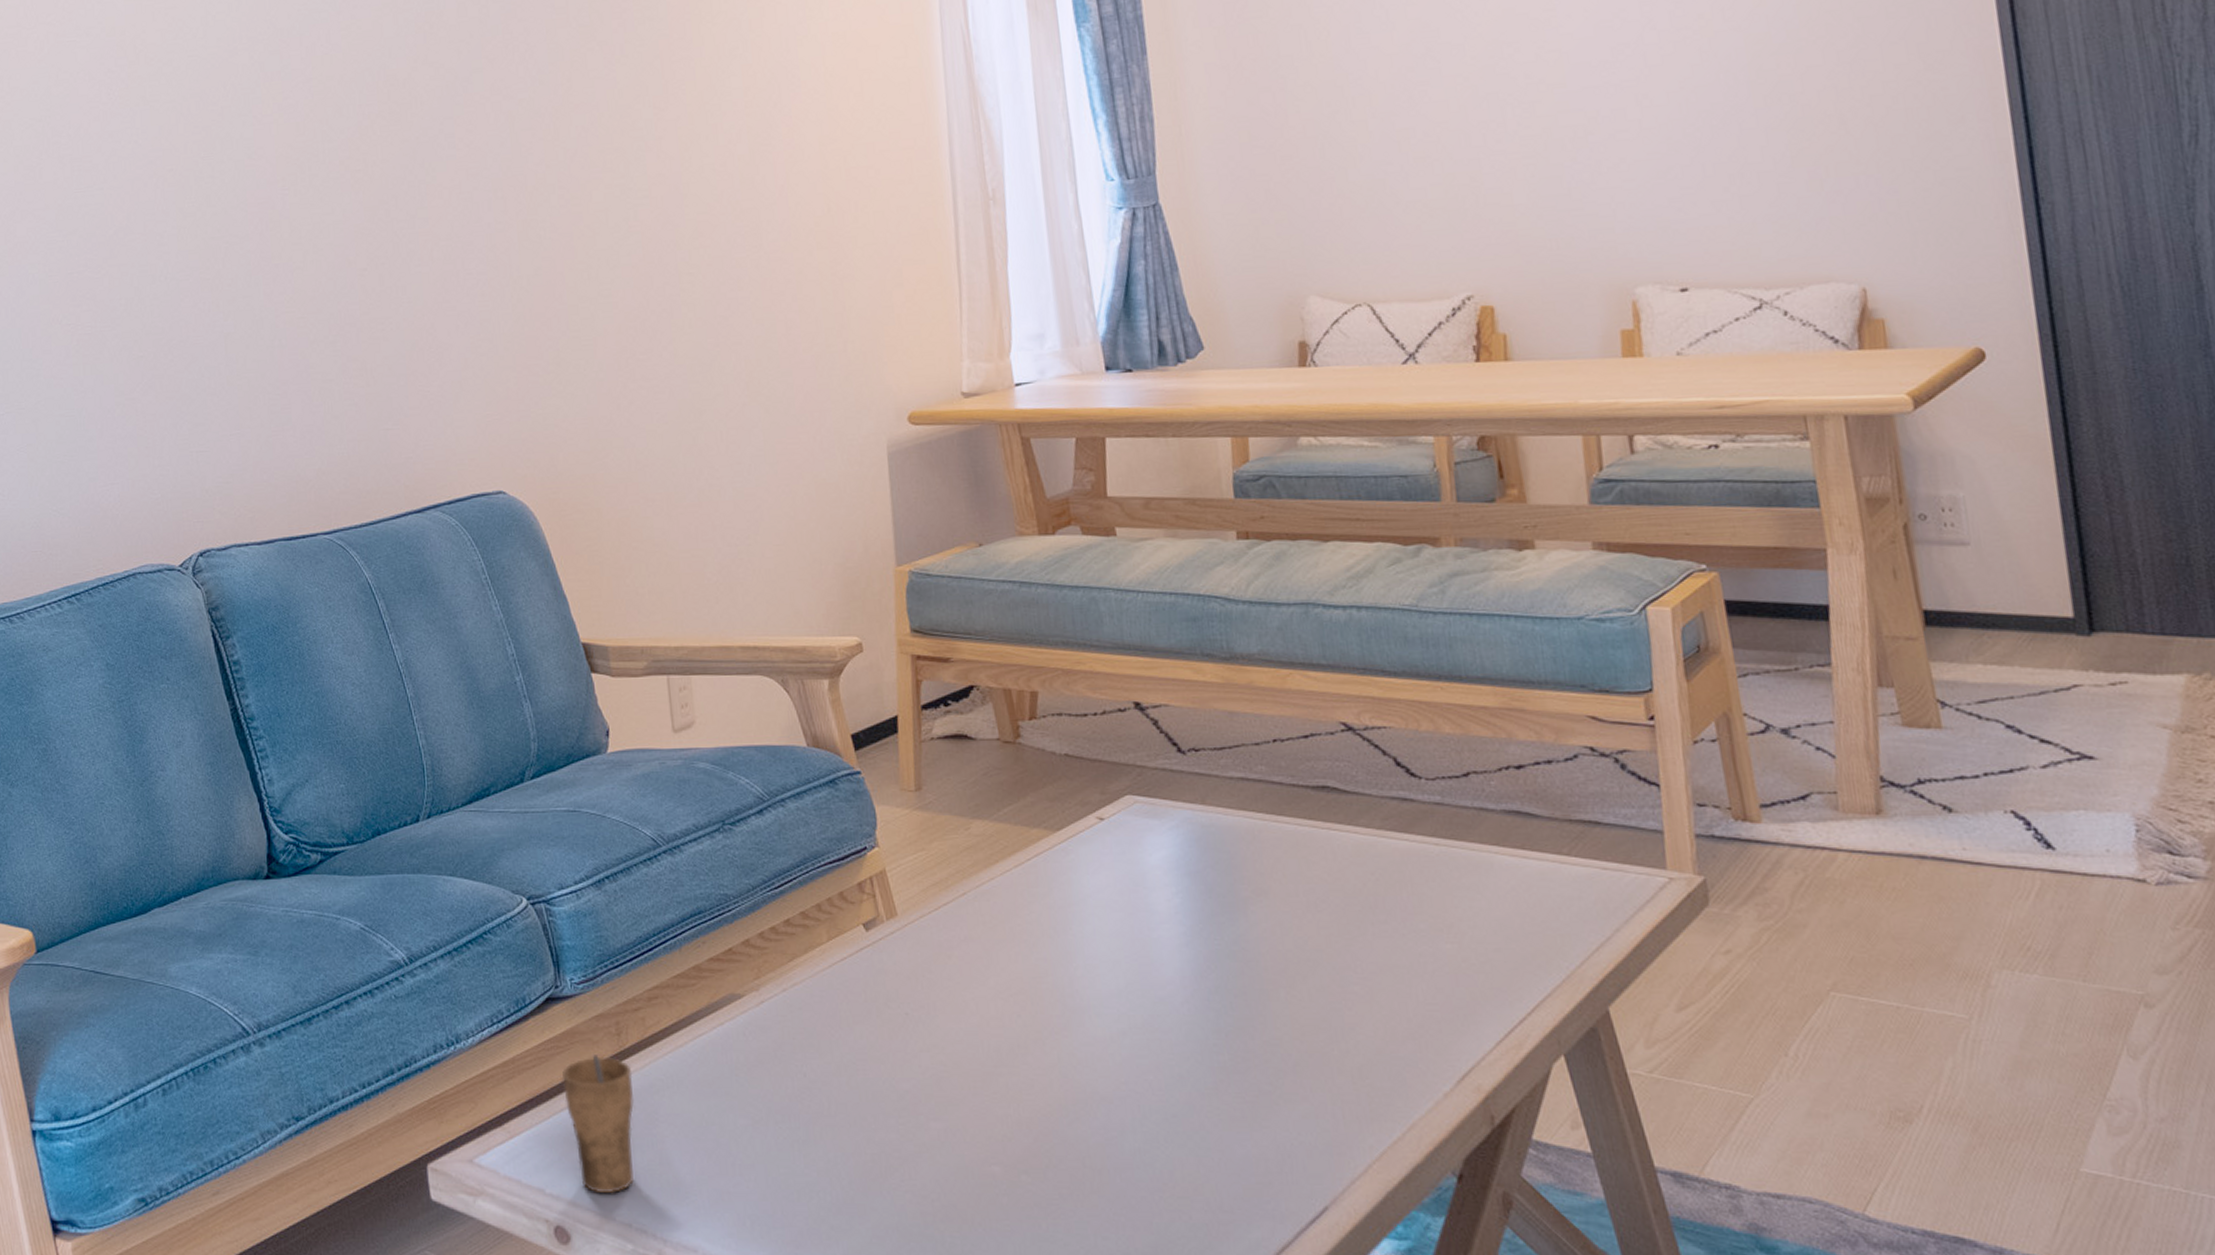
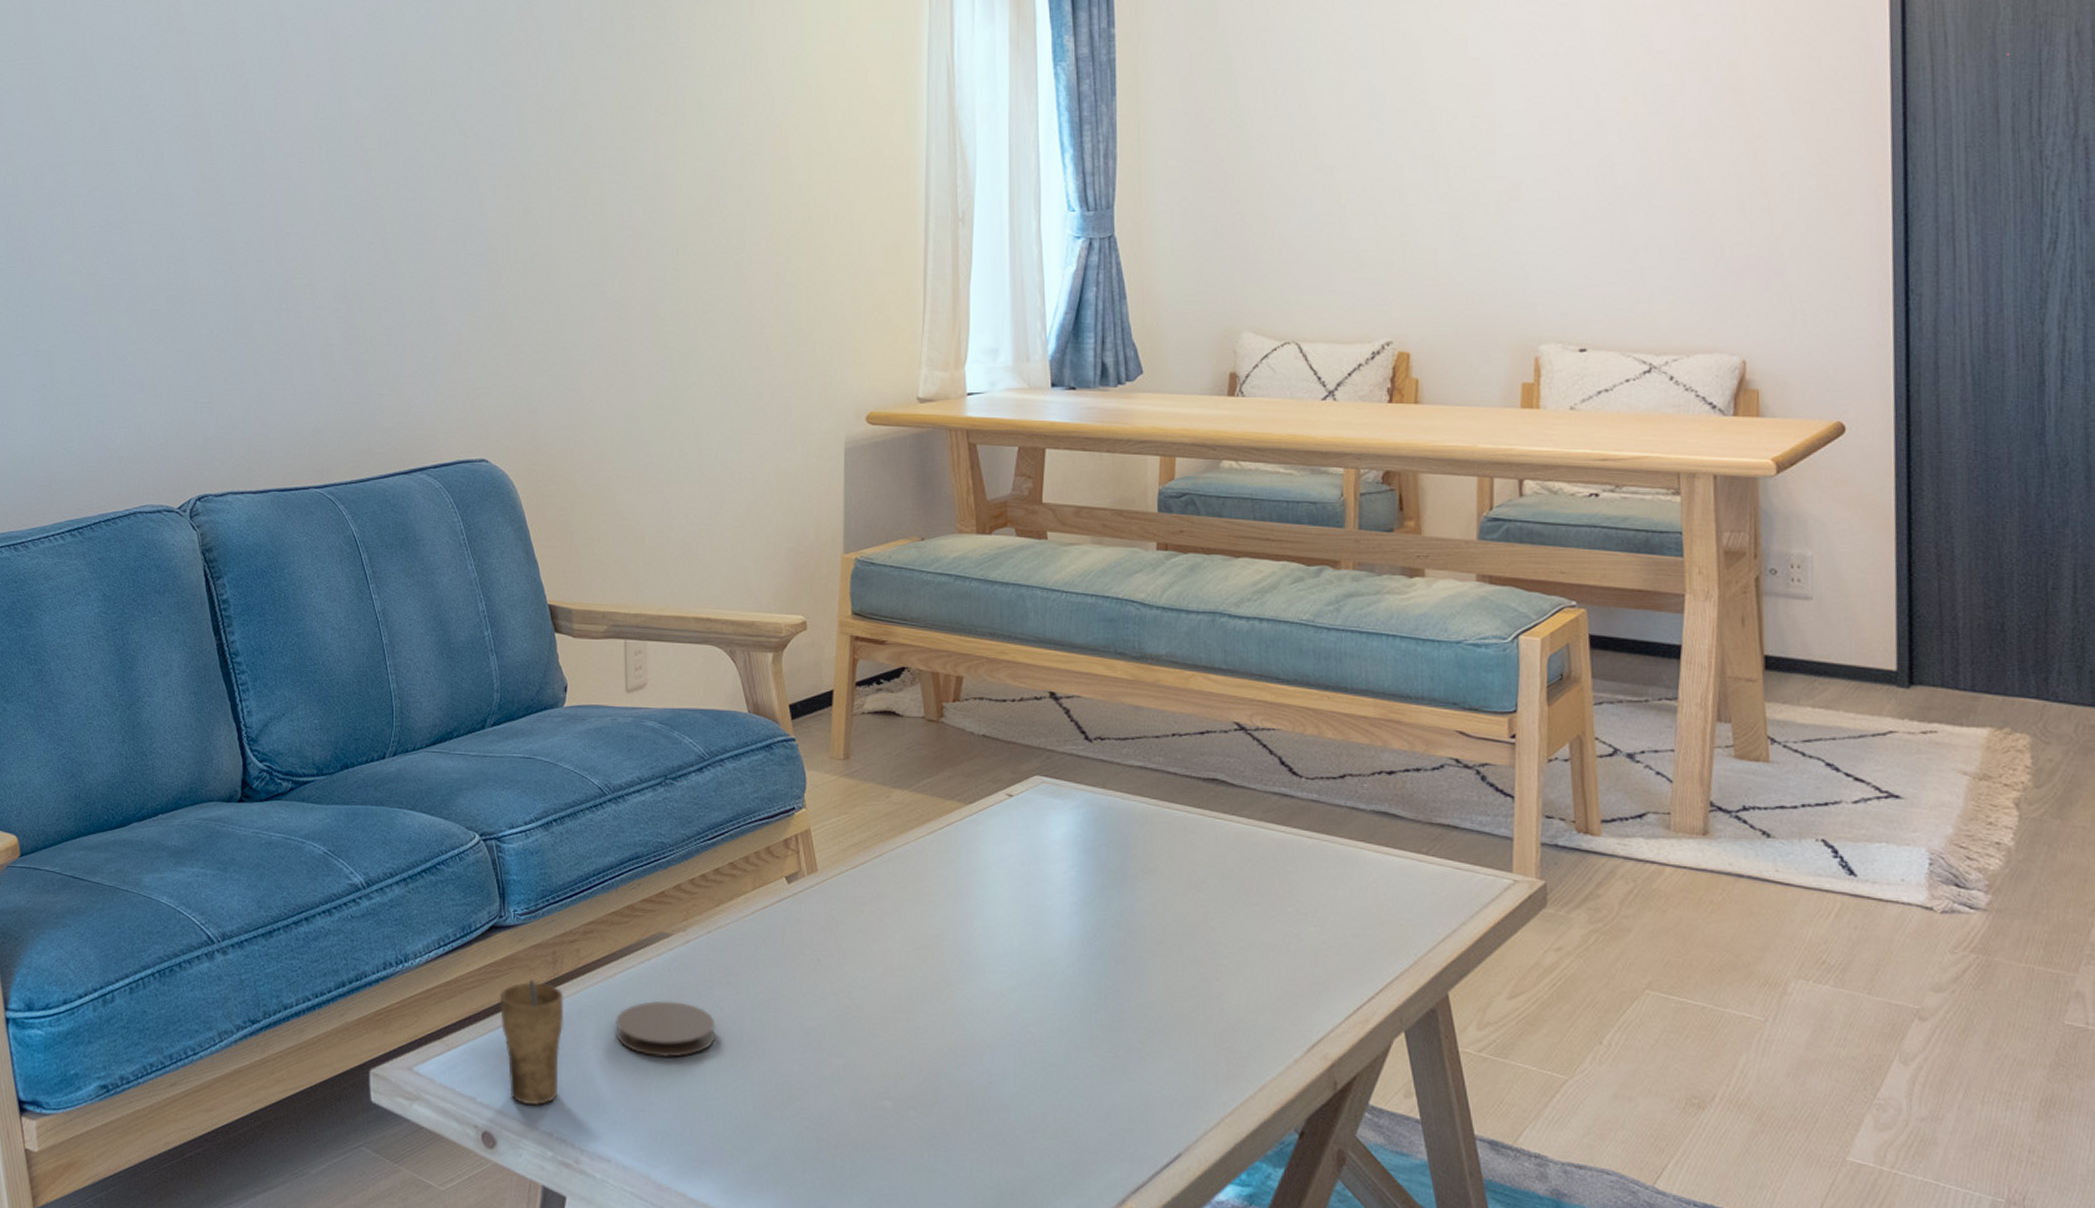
coaster: none [690,1069,801,1133] -> present [616,1000,716,1058]

